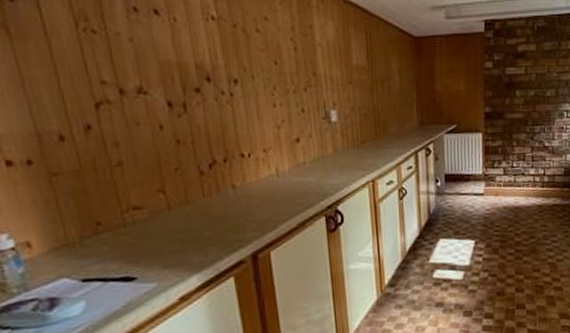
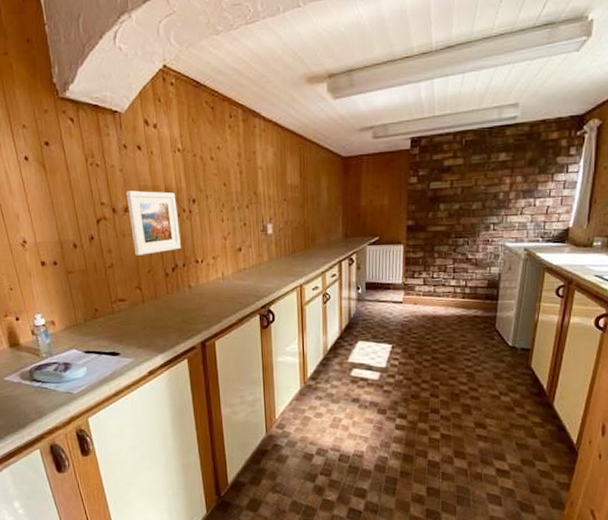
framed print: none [138,66,220,150] -> present [125,190,181,256]

